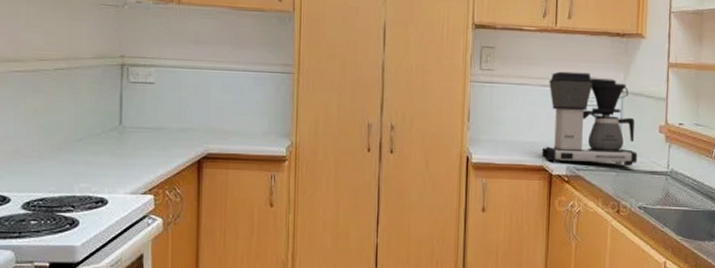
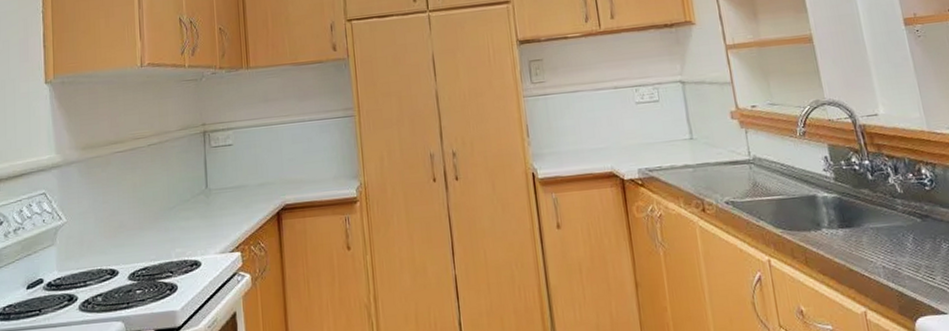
coffee maker: present [541,71,638,166] -> none [603,69,714,167]

